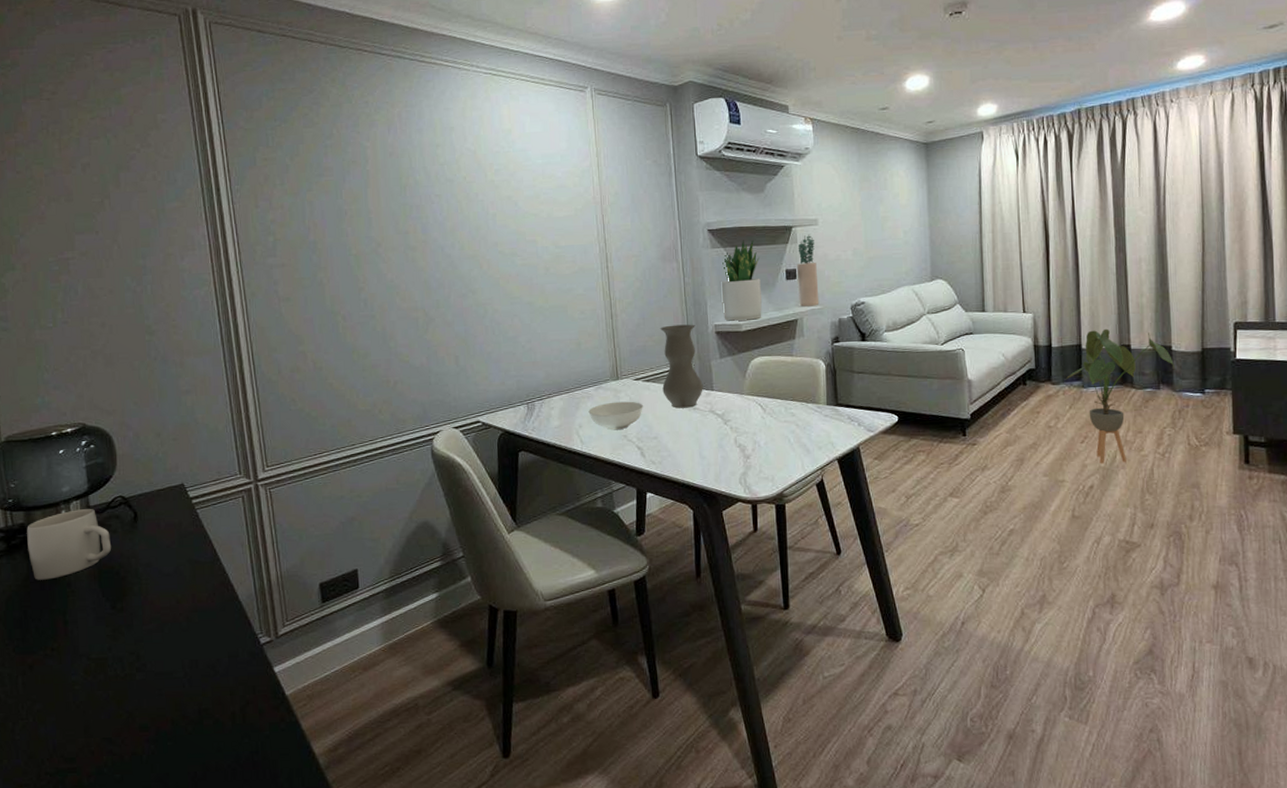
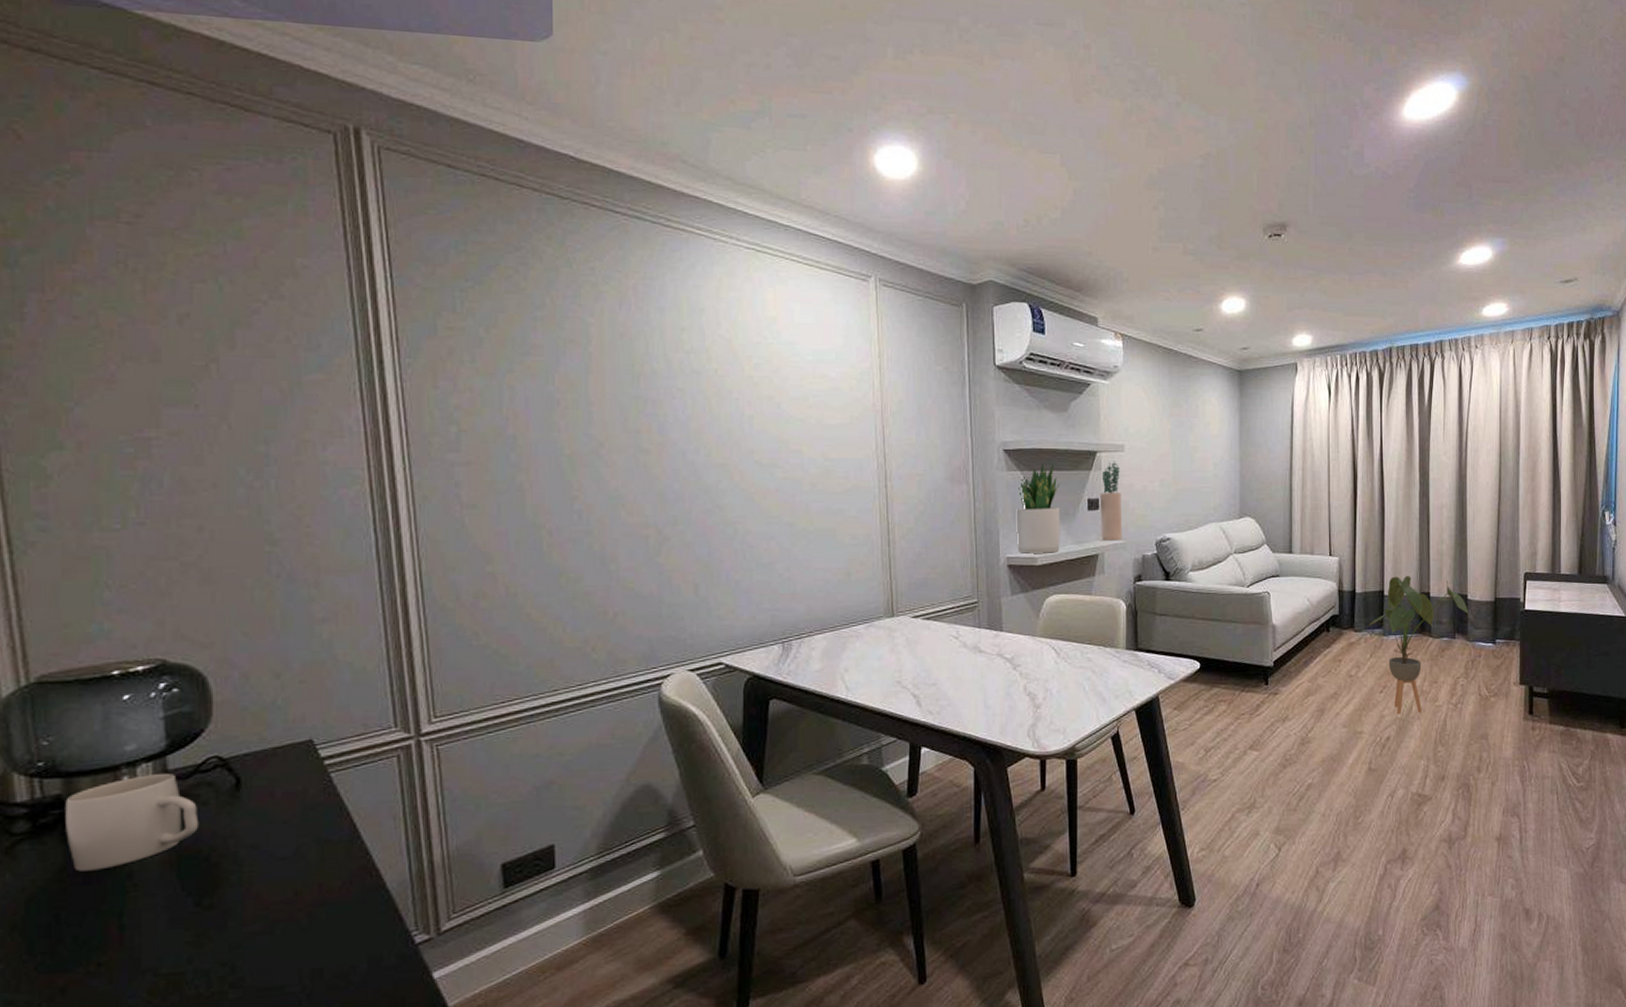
bowl: present [588,401,643,431] -> none [856,642,921,676]
vase: present [659,324,703,409] -> none [944,555,991,651]

